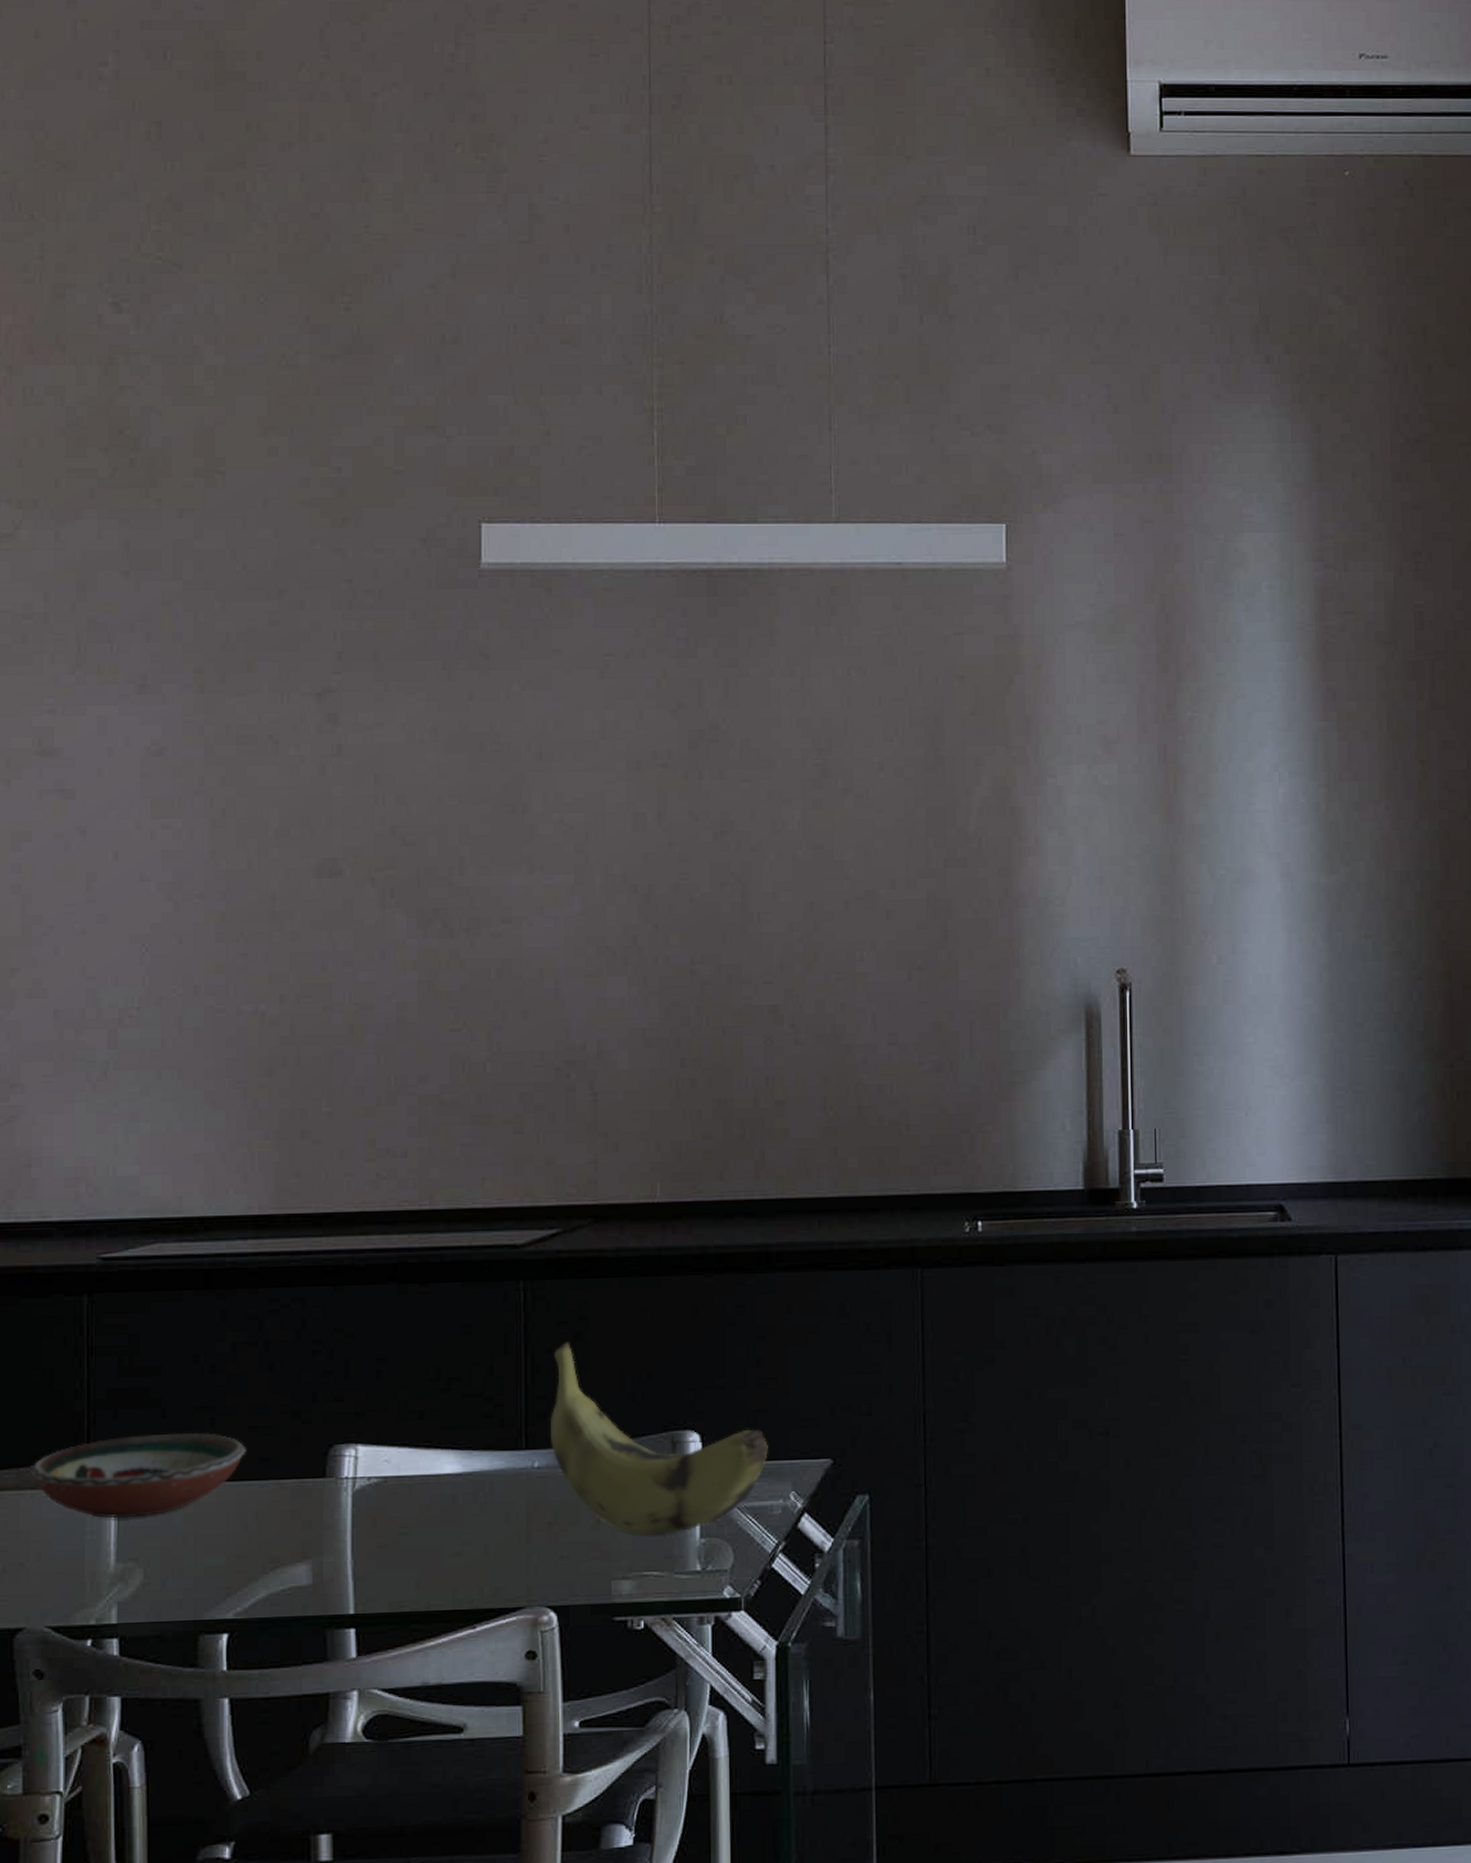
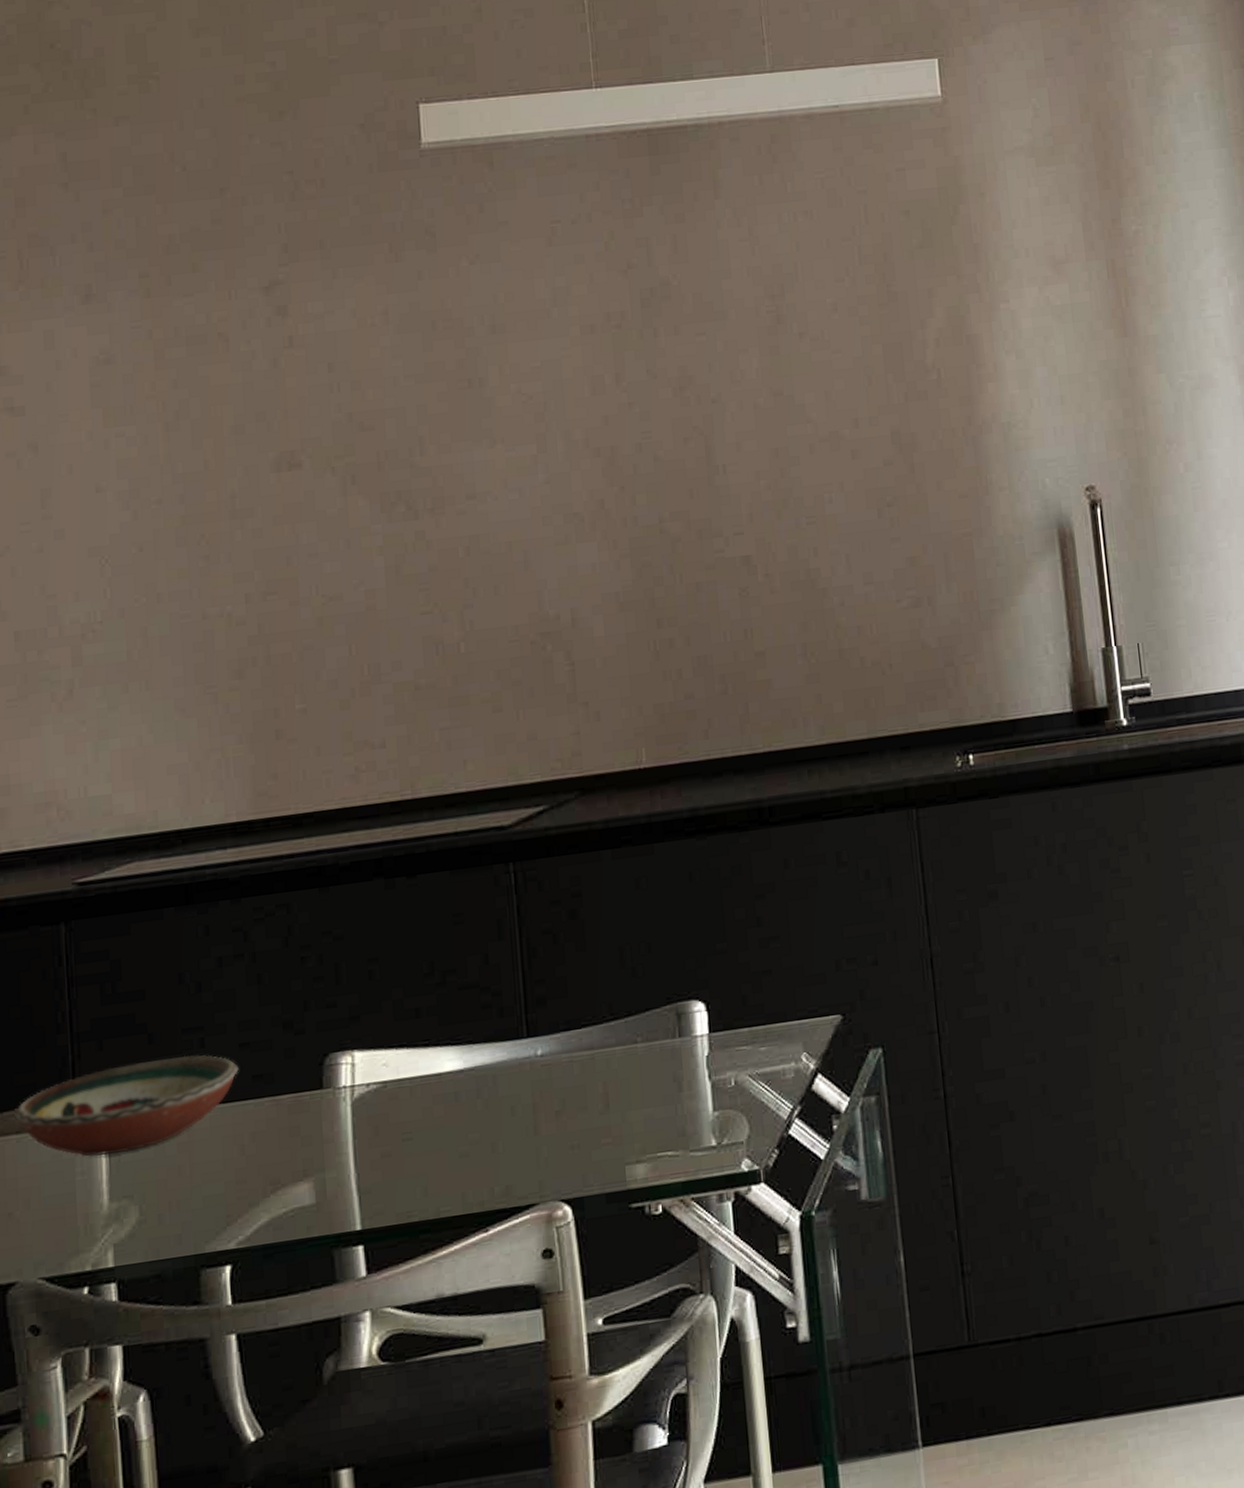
banana: present [549,1342,768,1536] -> none [550,921,776,1116]

